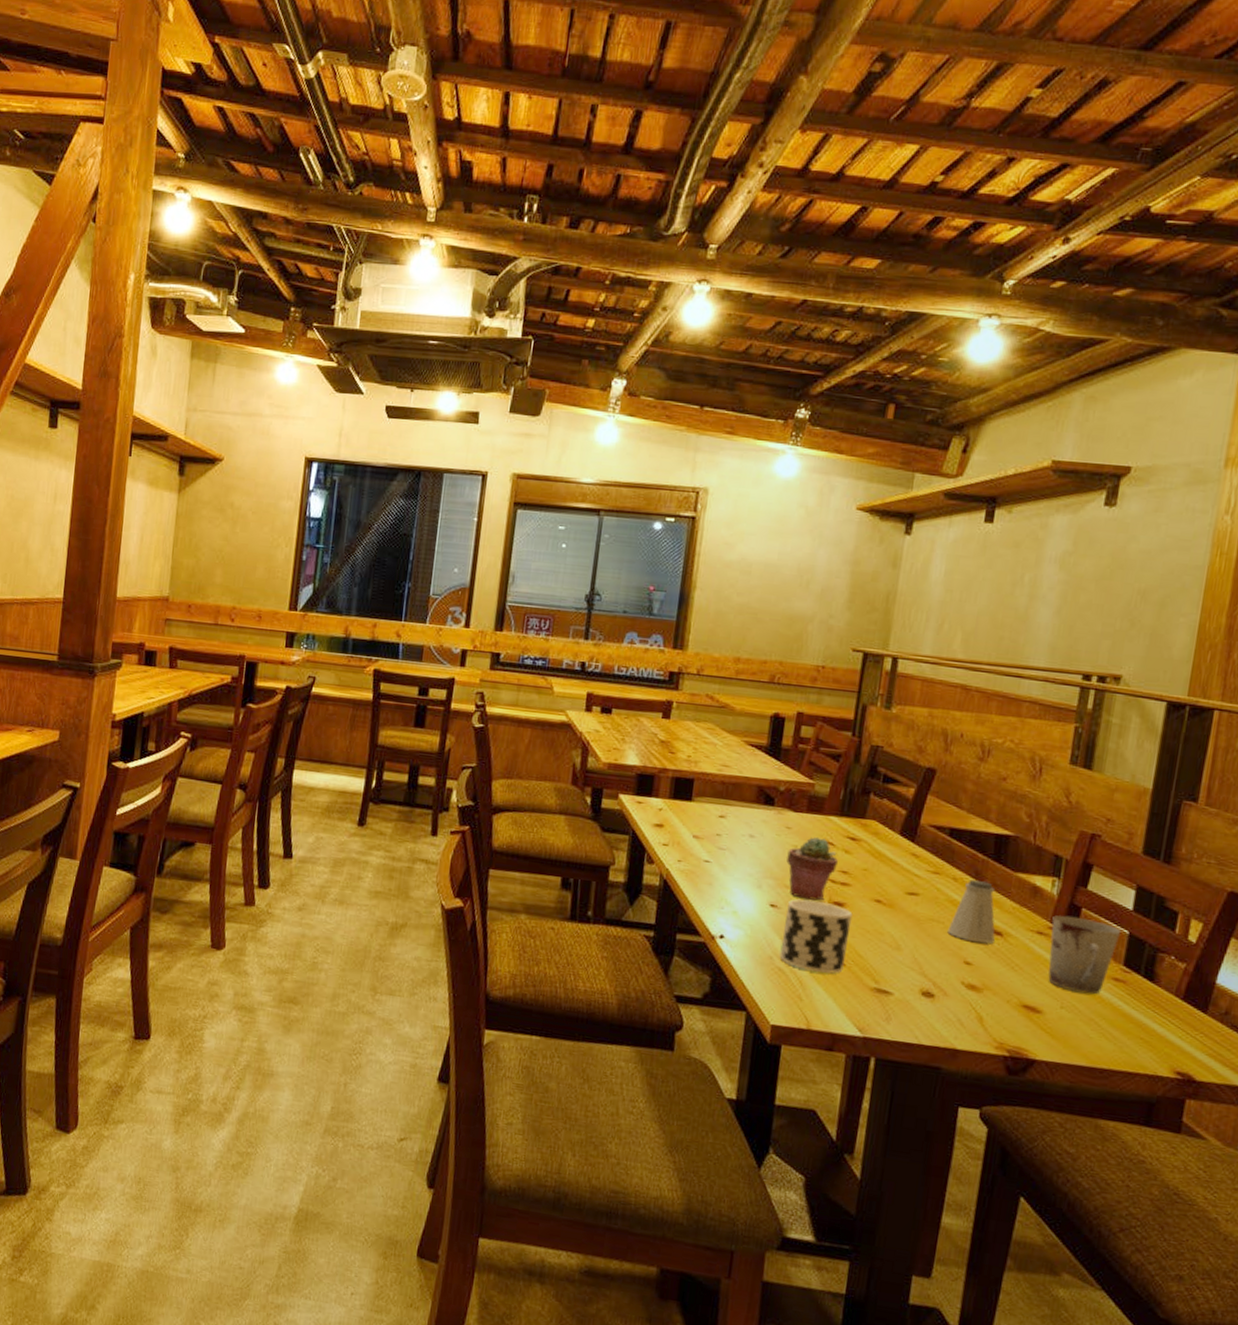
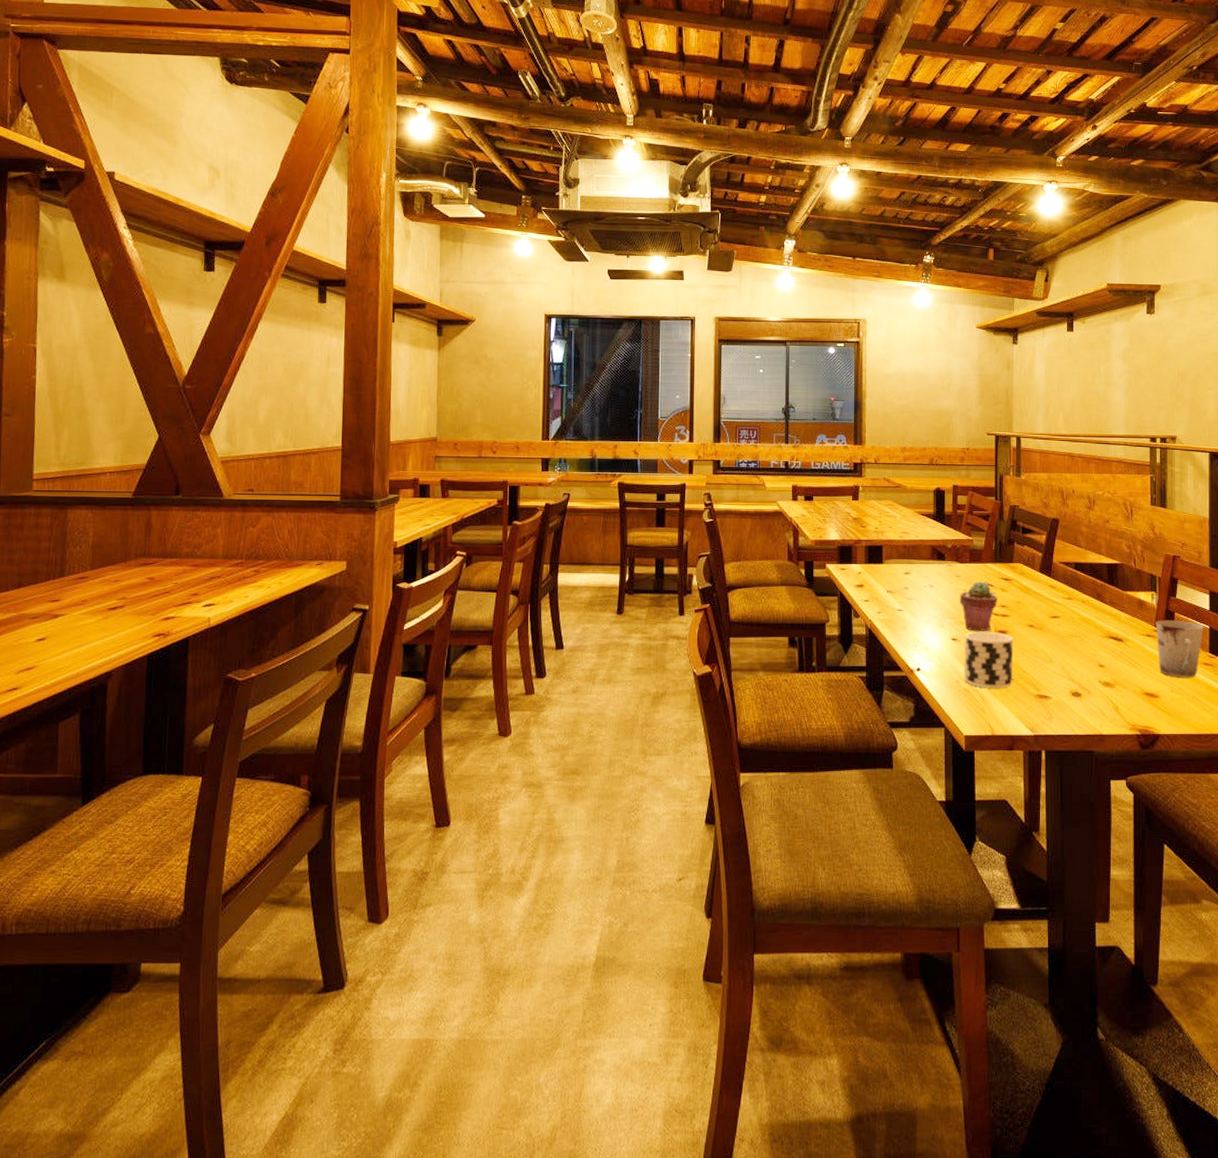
saltshaker: present [947,880,996,943] -> none [1084,601,1118,648]

